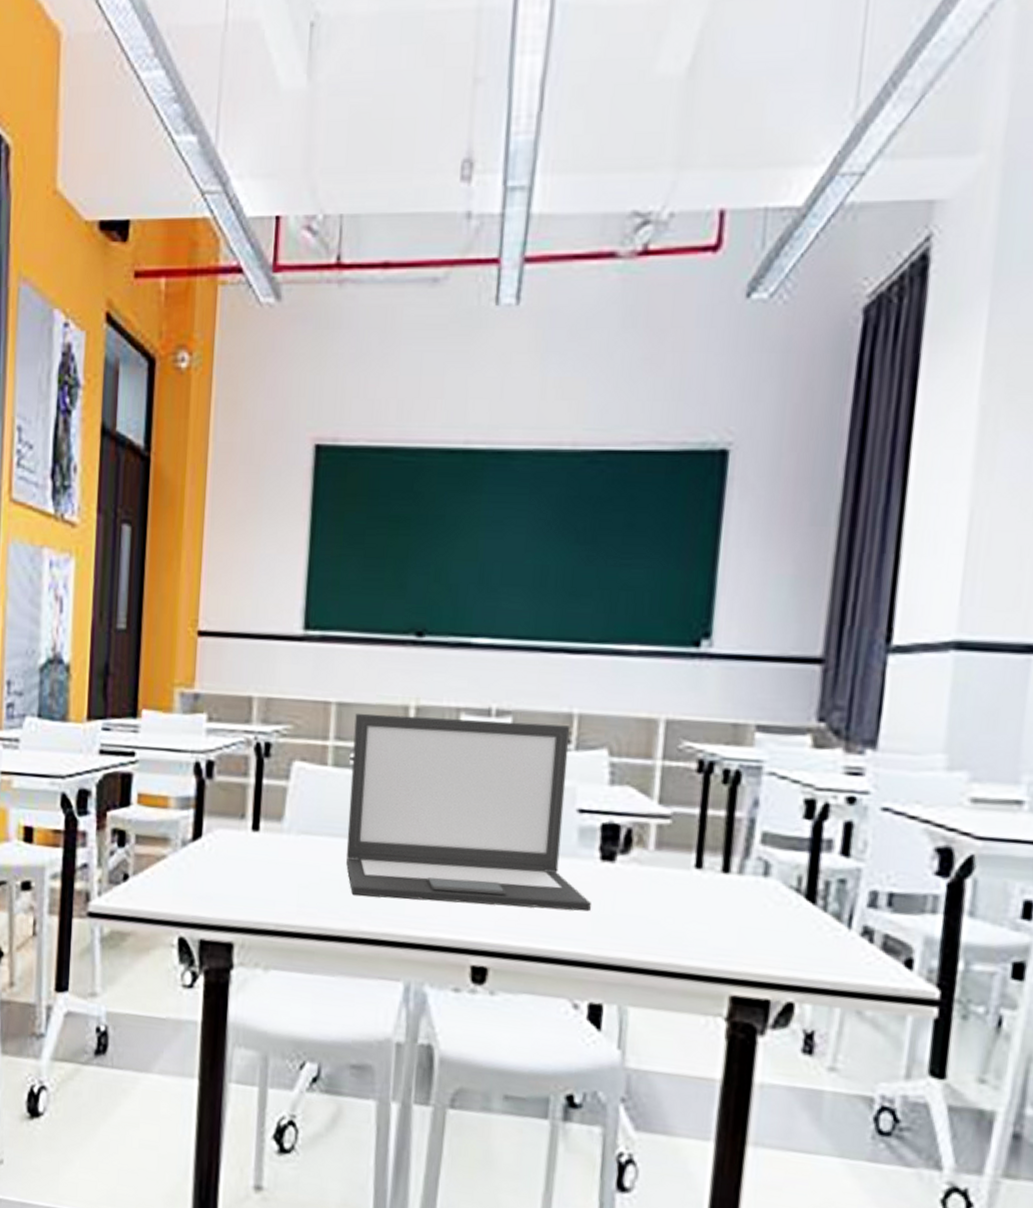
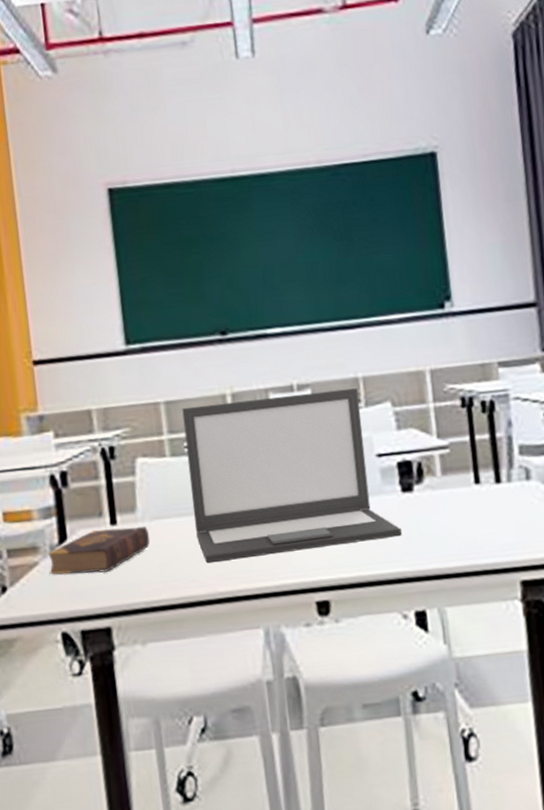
book: none [176,832,294,882] -> present [47,526,150,575]

